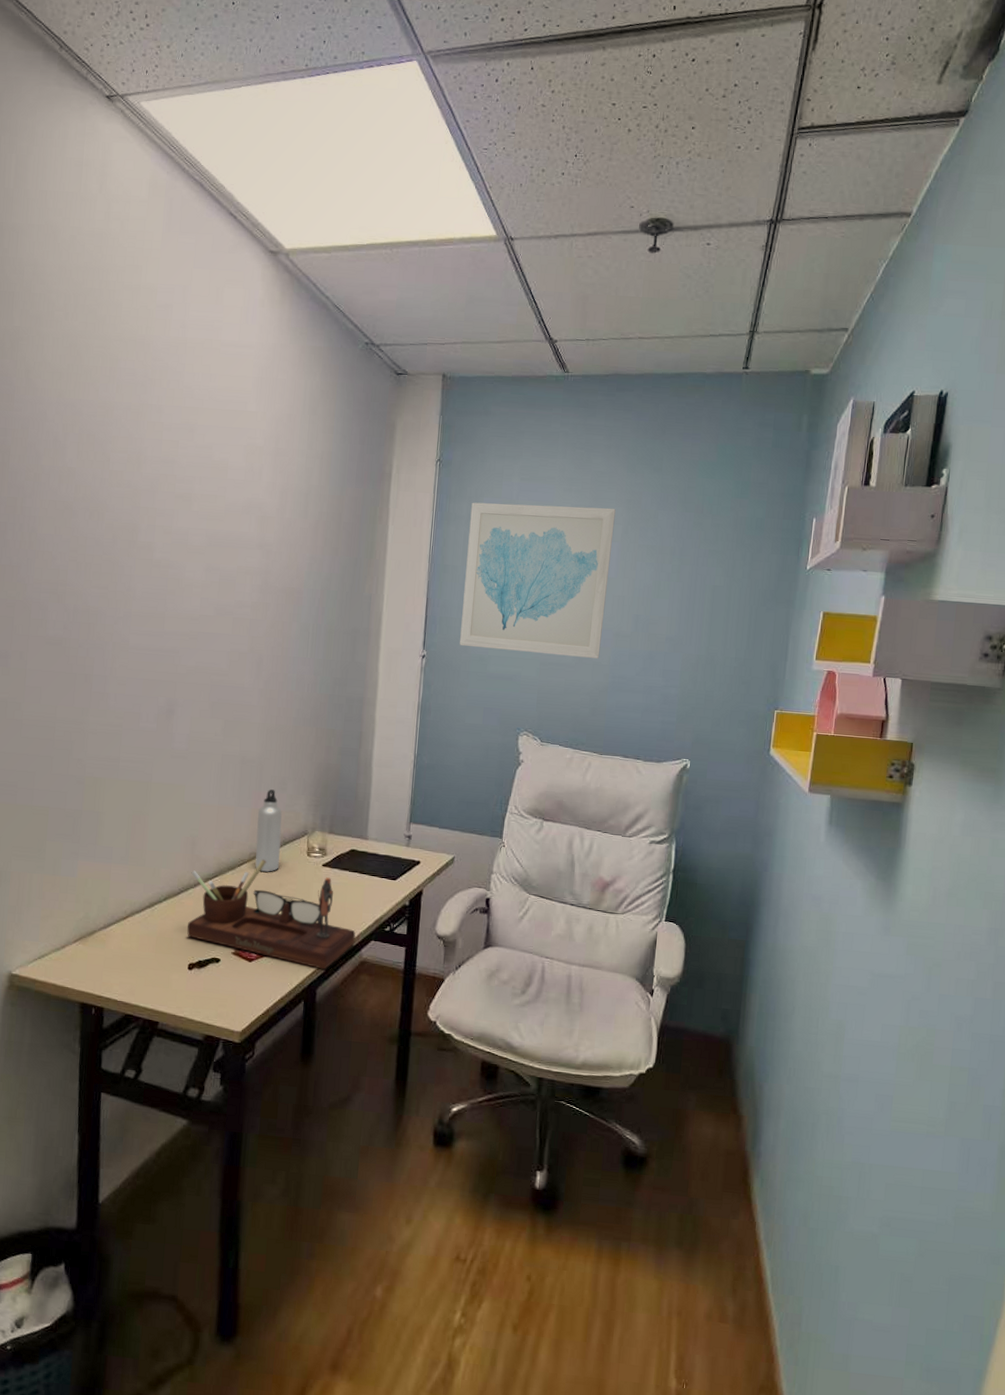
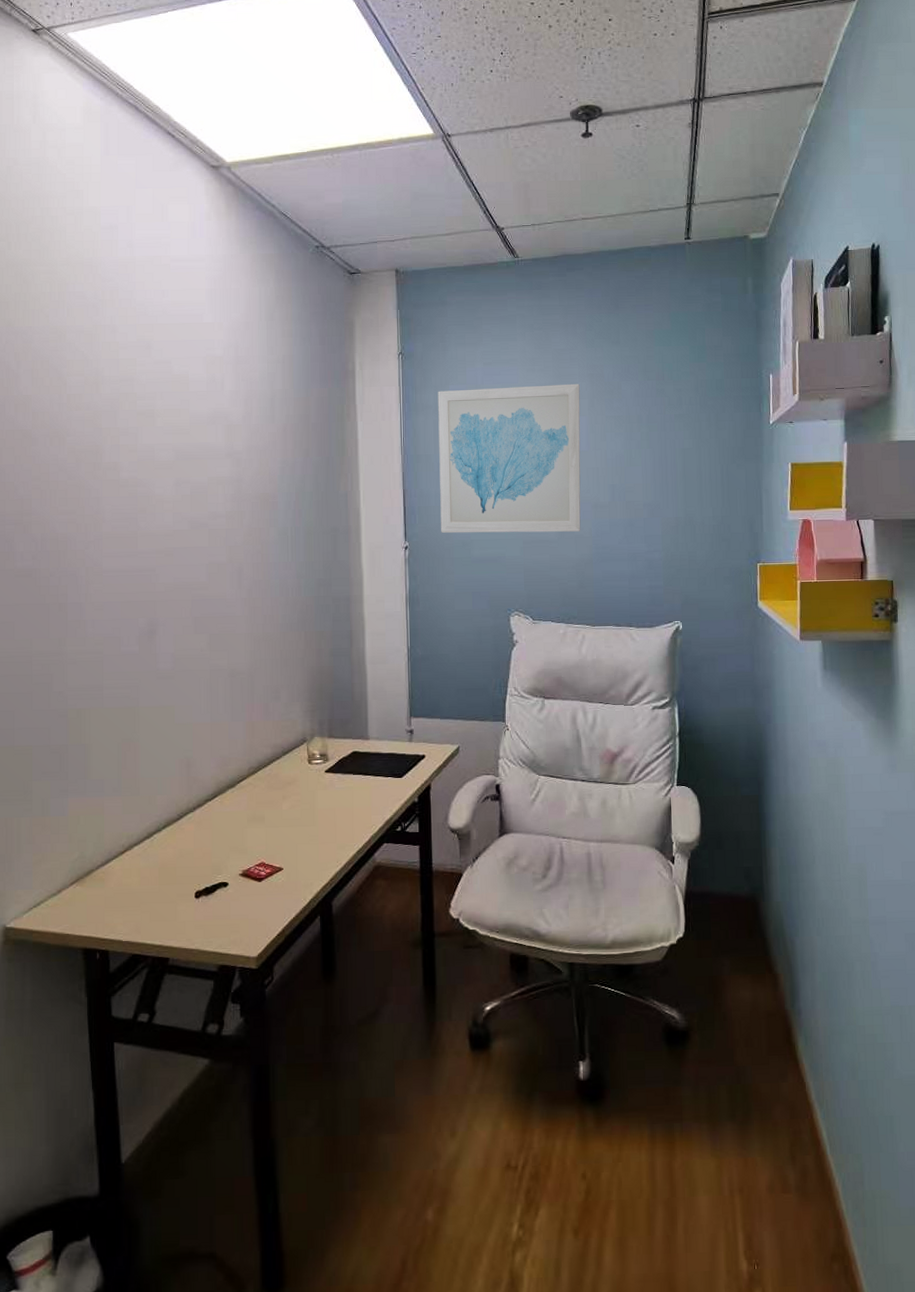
desk organizer: present [187,859,356,970] -> none [189,773,367,880]
water bottle: present [255,789,282,872] -> none [252,700,281,785]

